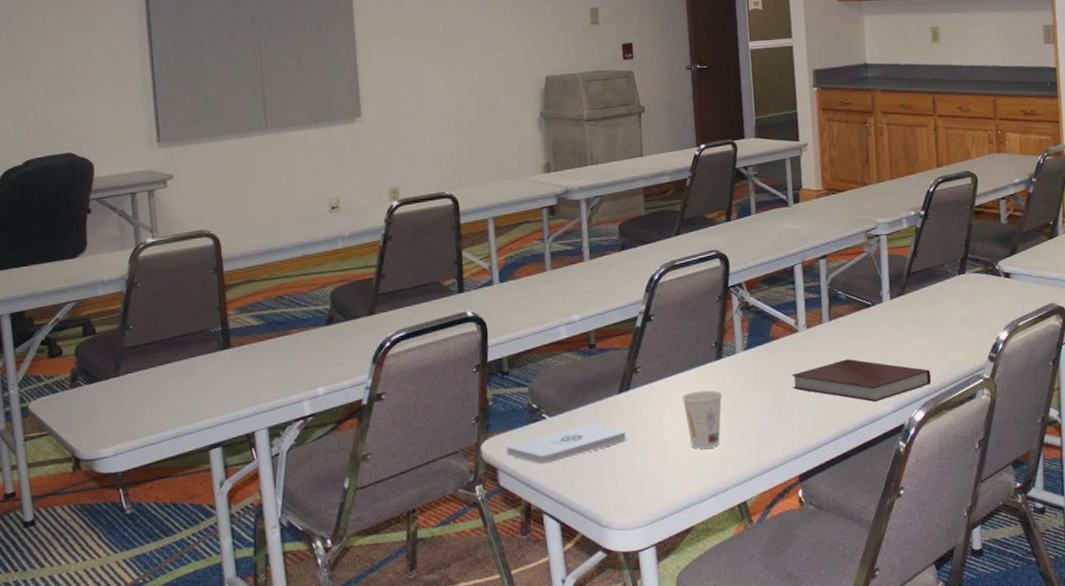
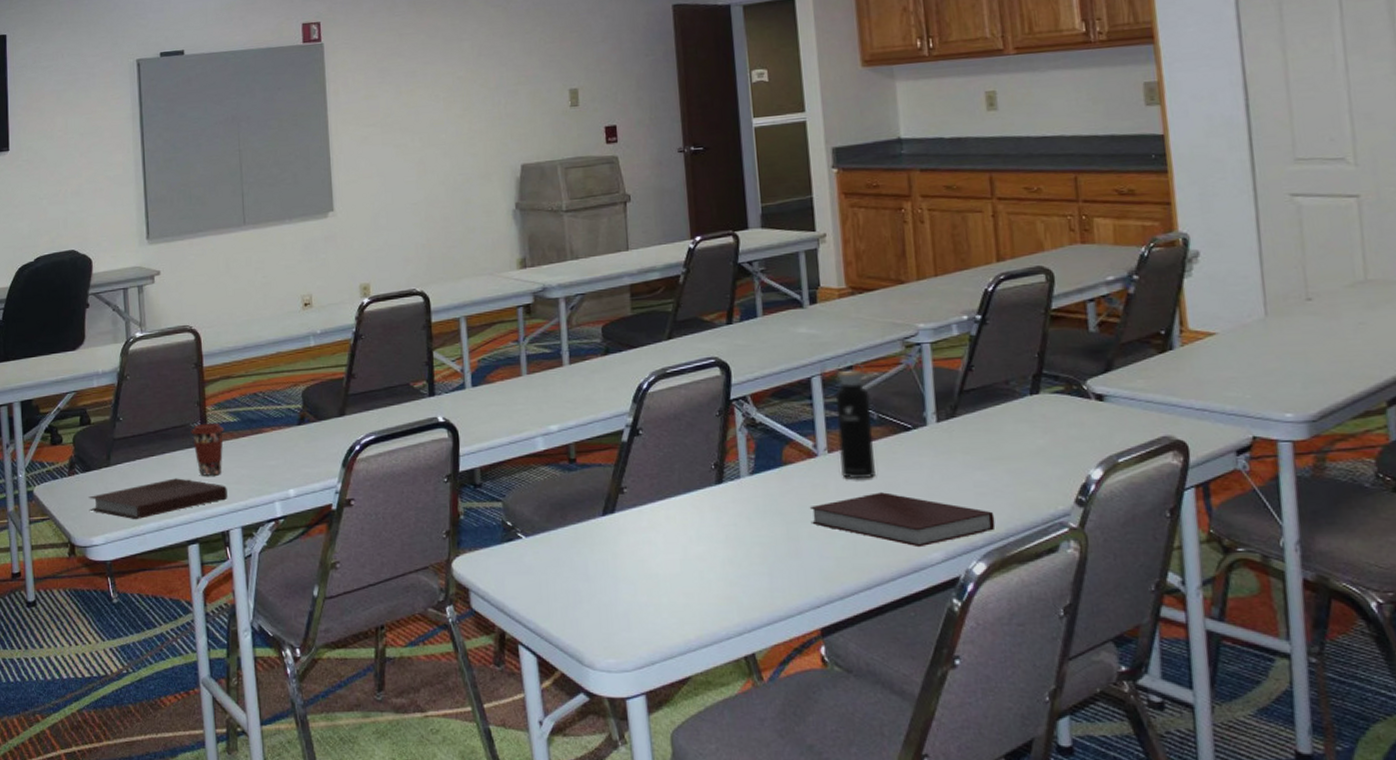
notebook: none [94,383,252,429] -> present [88,478,228,520]
coffee cup: none [211,326,248,380] -> present [191,422,224,476]
notepad: present [506,423,627,465] -> none [478,547,612,590]
cup: present [681,390,723,449] -> none [675,519,725,587]
water bottle: none [813,251,843,349] -> present [835,361,875,478]

